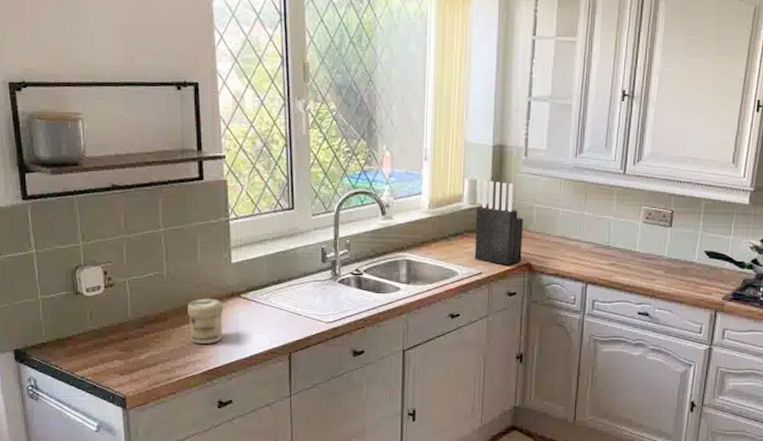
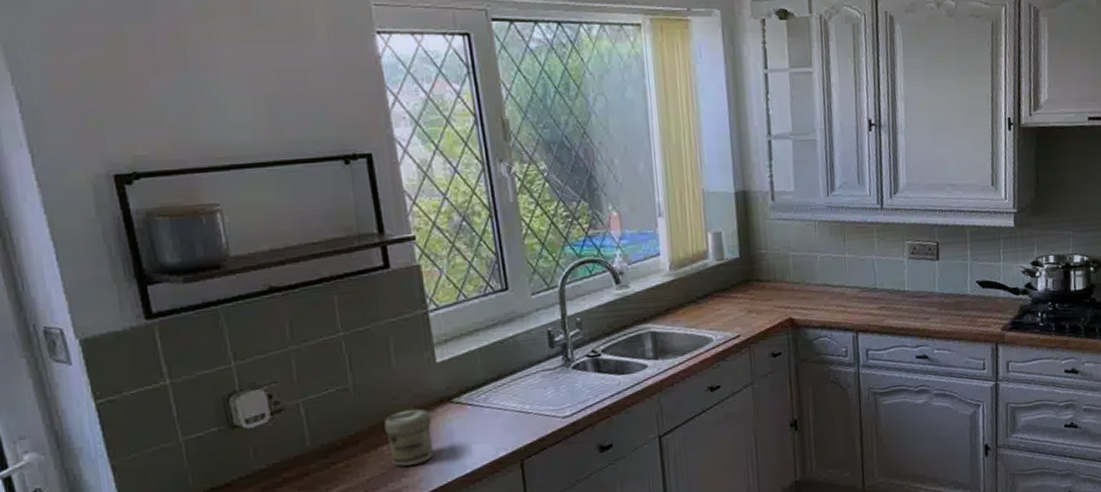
knife block: present [474,180,523,266] -> none [724,231,783,324]

